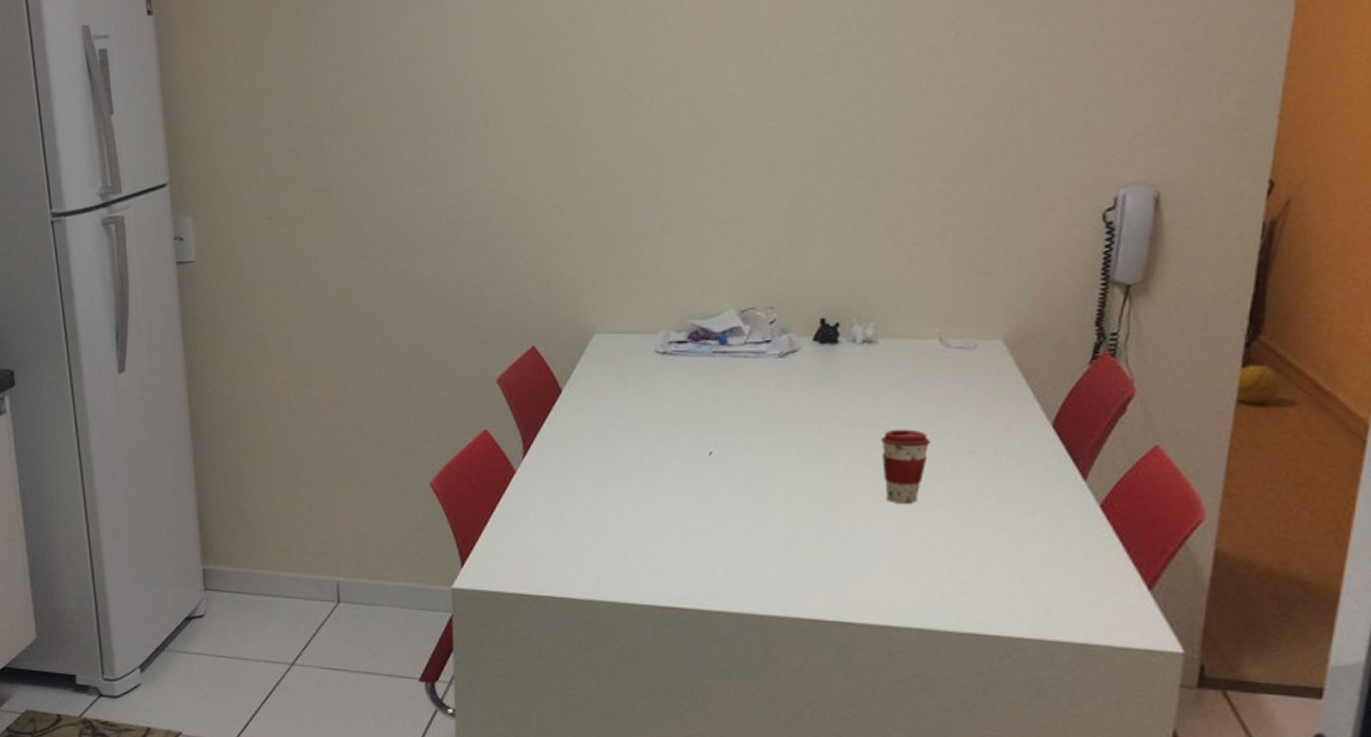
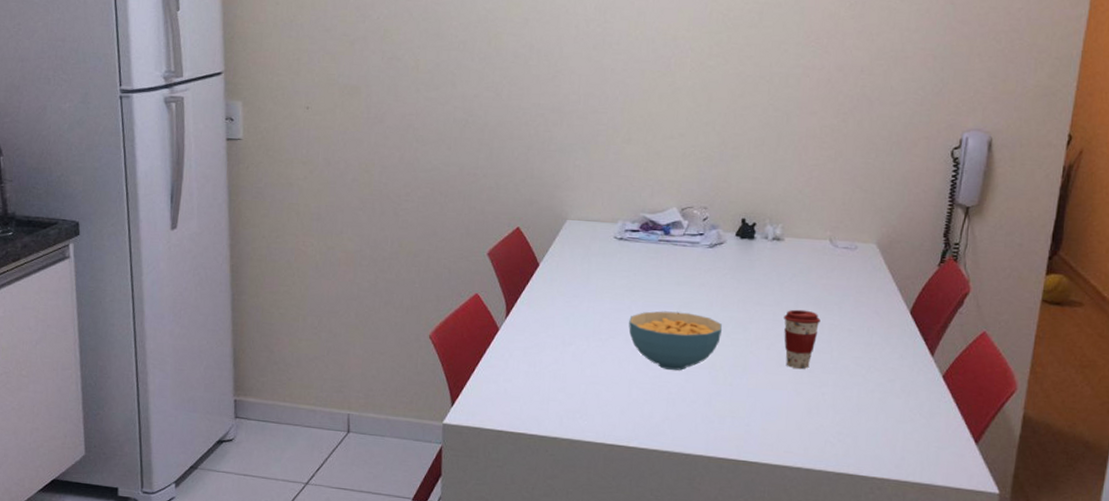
cereal bowl: none [679,439,801,512] -> present [628,311,723,371]

